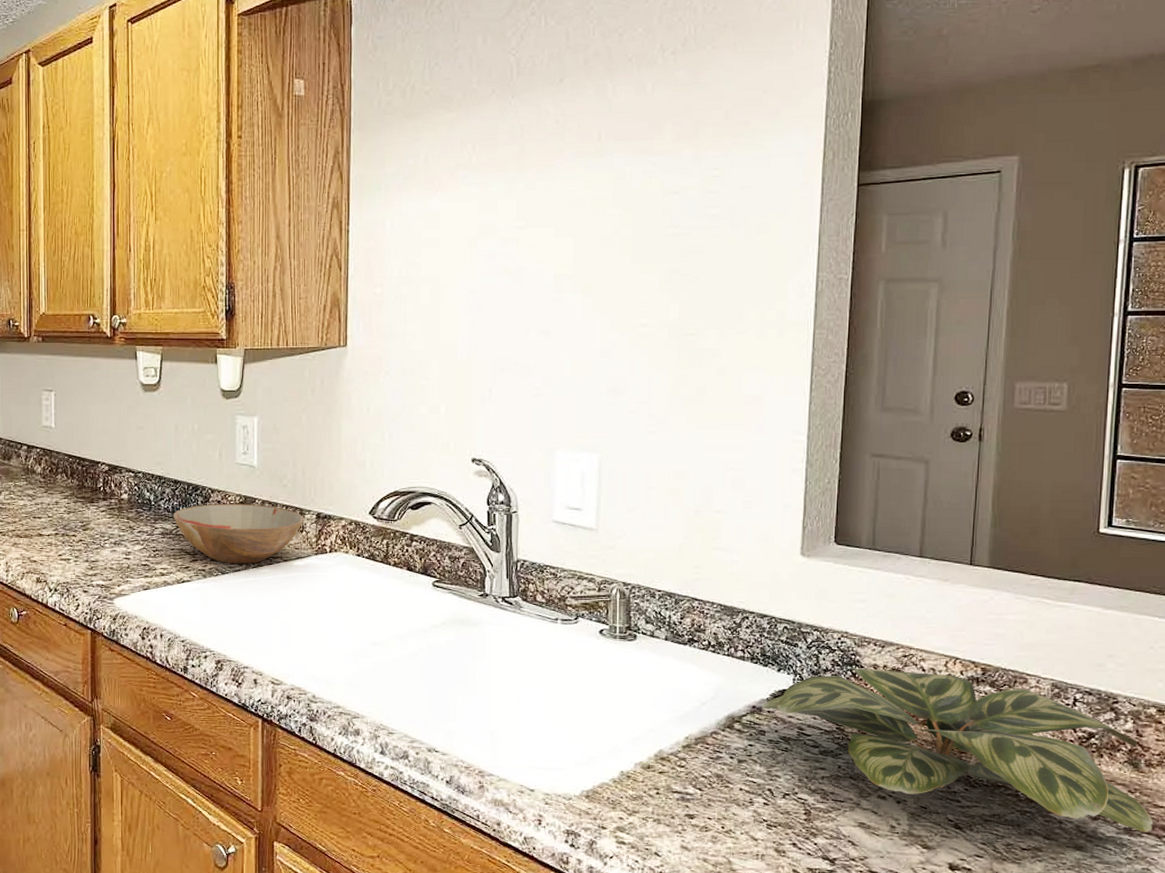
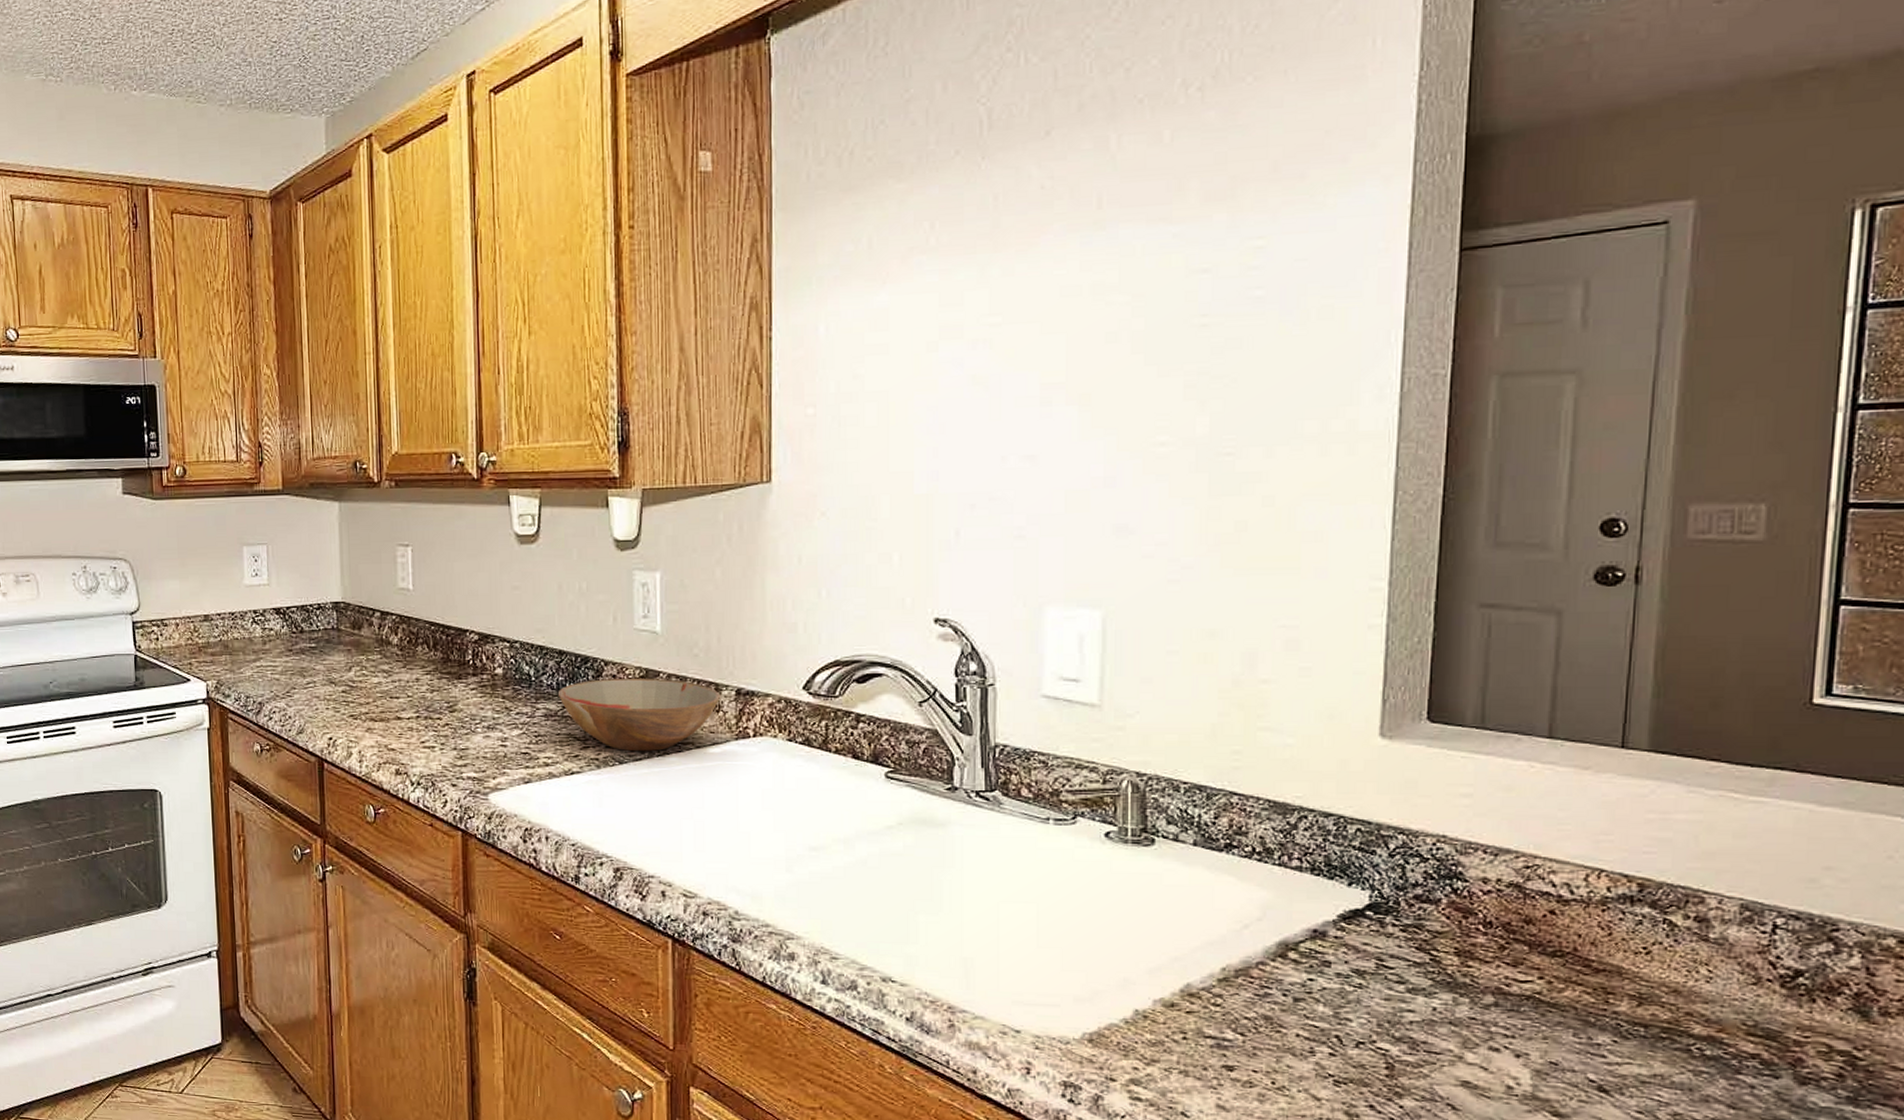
plant: present [761,668,1154,833] -> none [1325,882,1891,1103]

